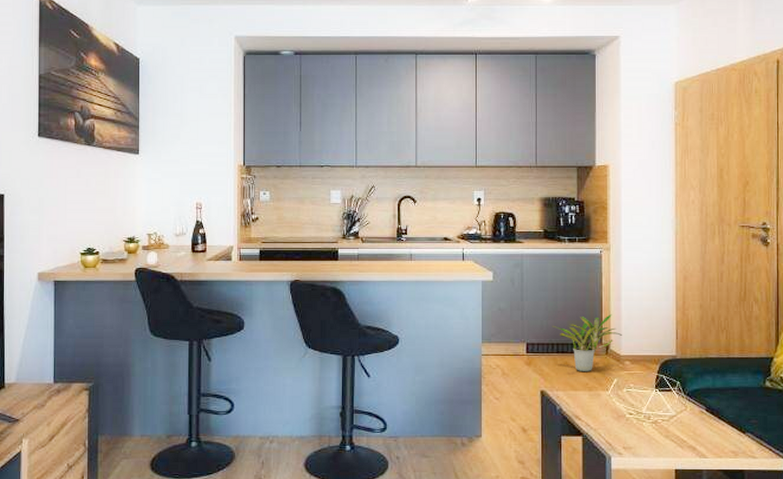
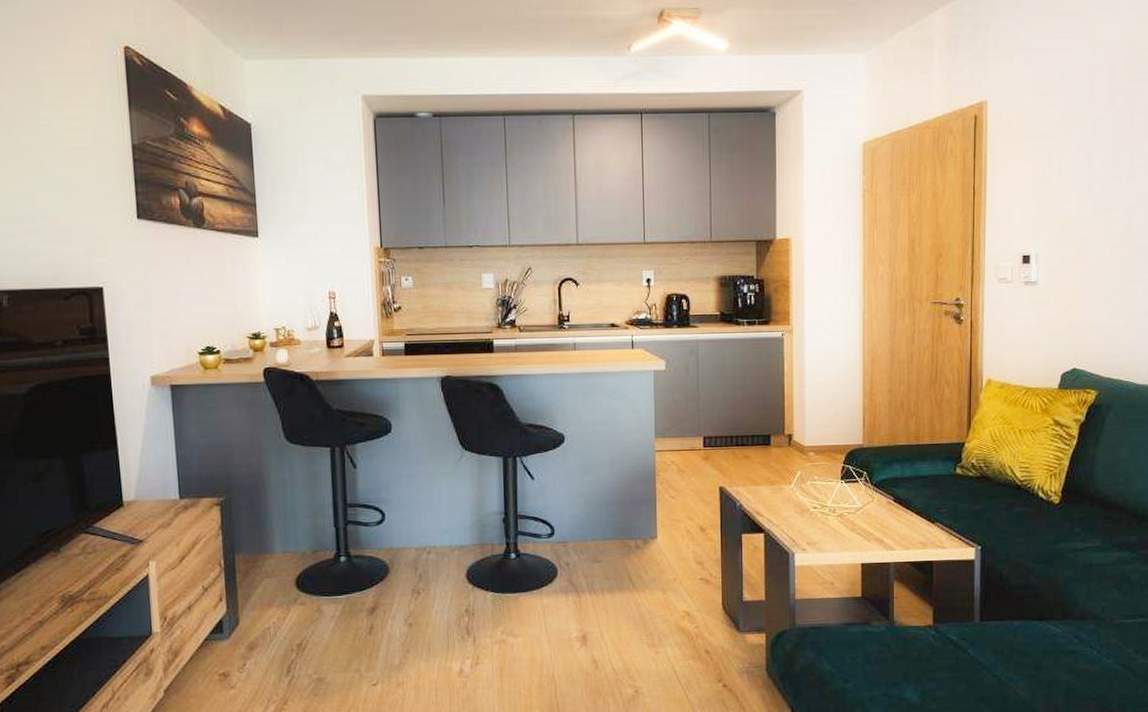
potted plant: present [552,313,623,373] -> none [730,401,807,466]

